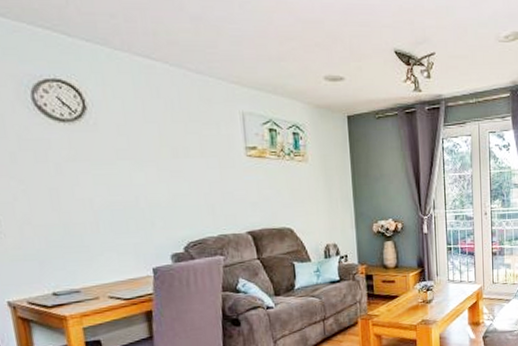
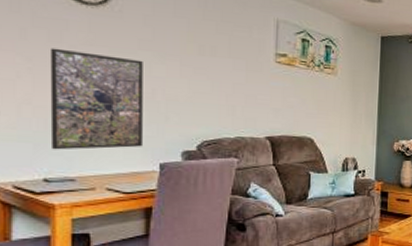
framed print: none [38,168,135,265] -> present [49,48,143,150]

